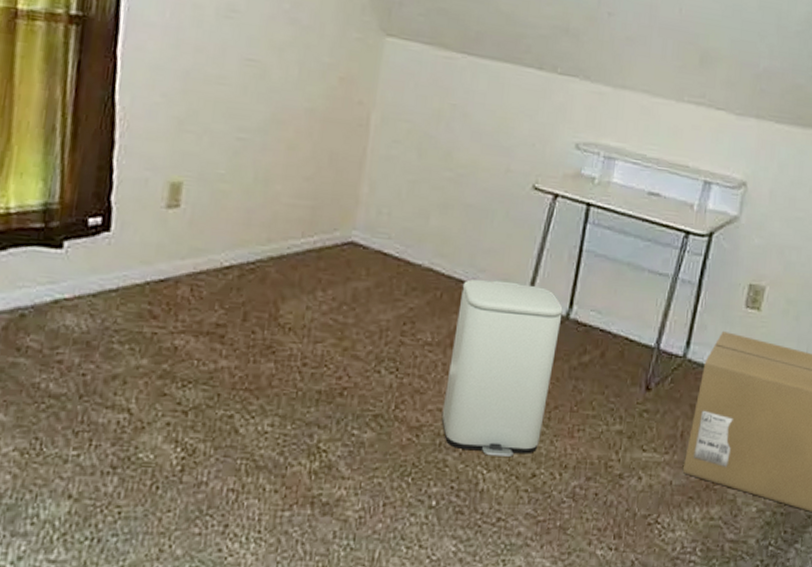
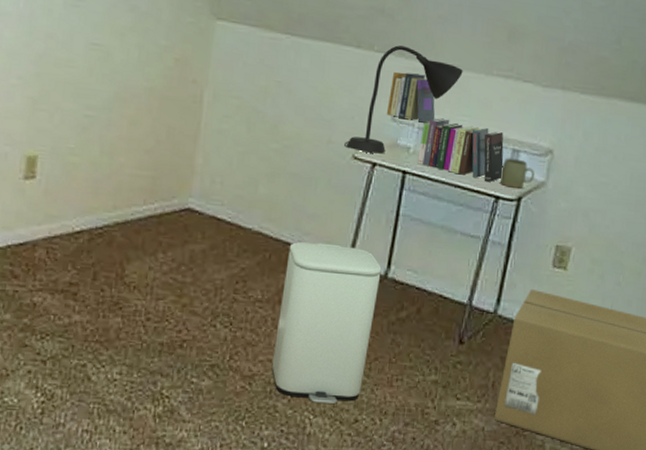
desk lamp: none [524,68,652,184] -> present [344,45,463,154]
books: none [569,95,622,151] -> present [386,71,435,123]
books: none [603,146,695,216] -> present [417,118,504,182]
mug: none [690,190,727,224] -> present [500,158,535,189]

